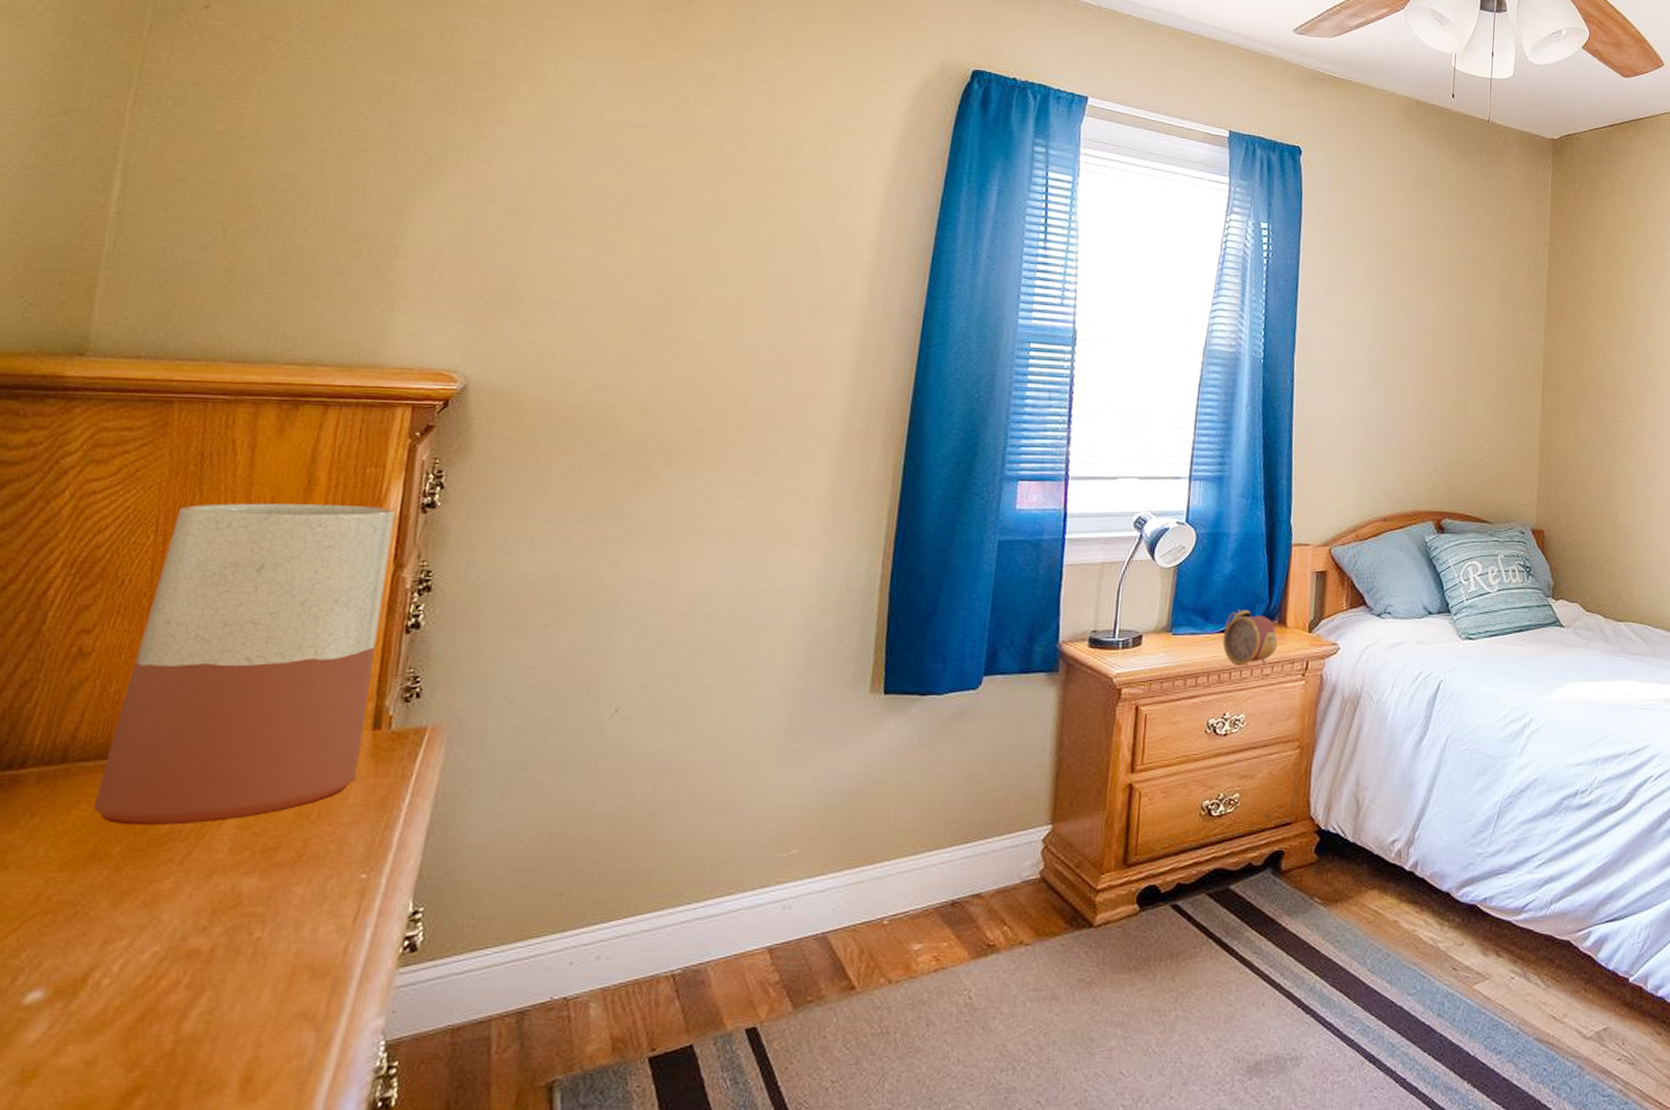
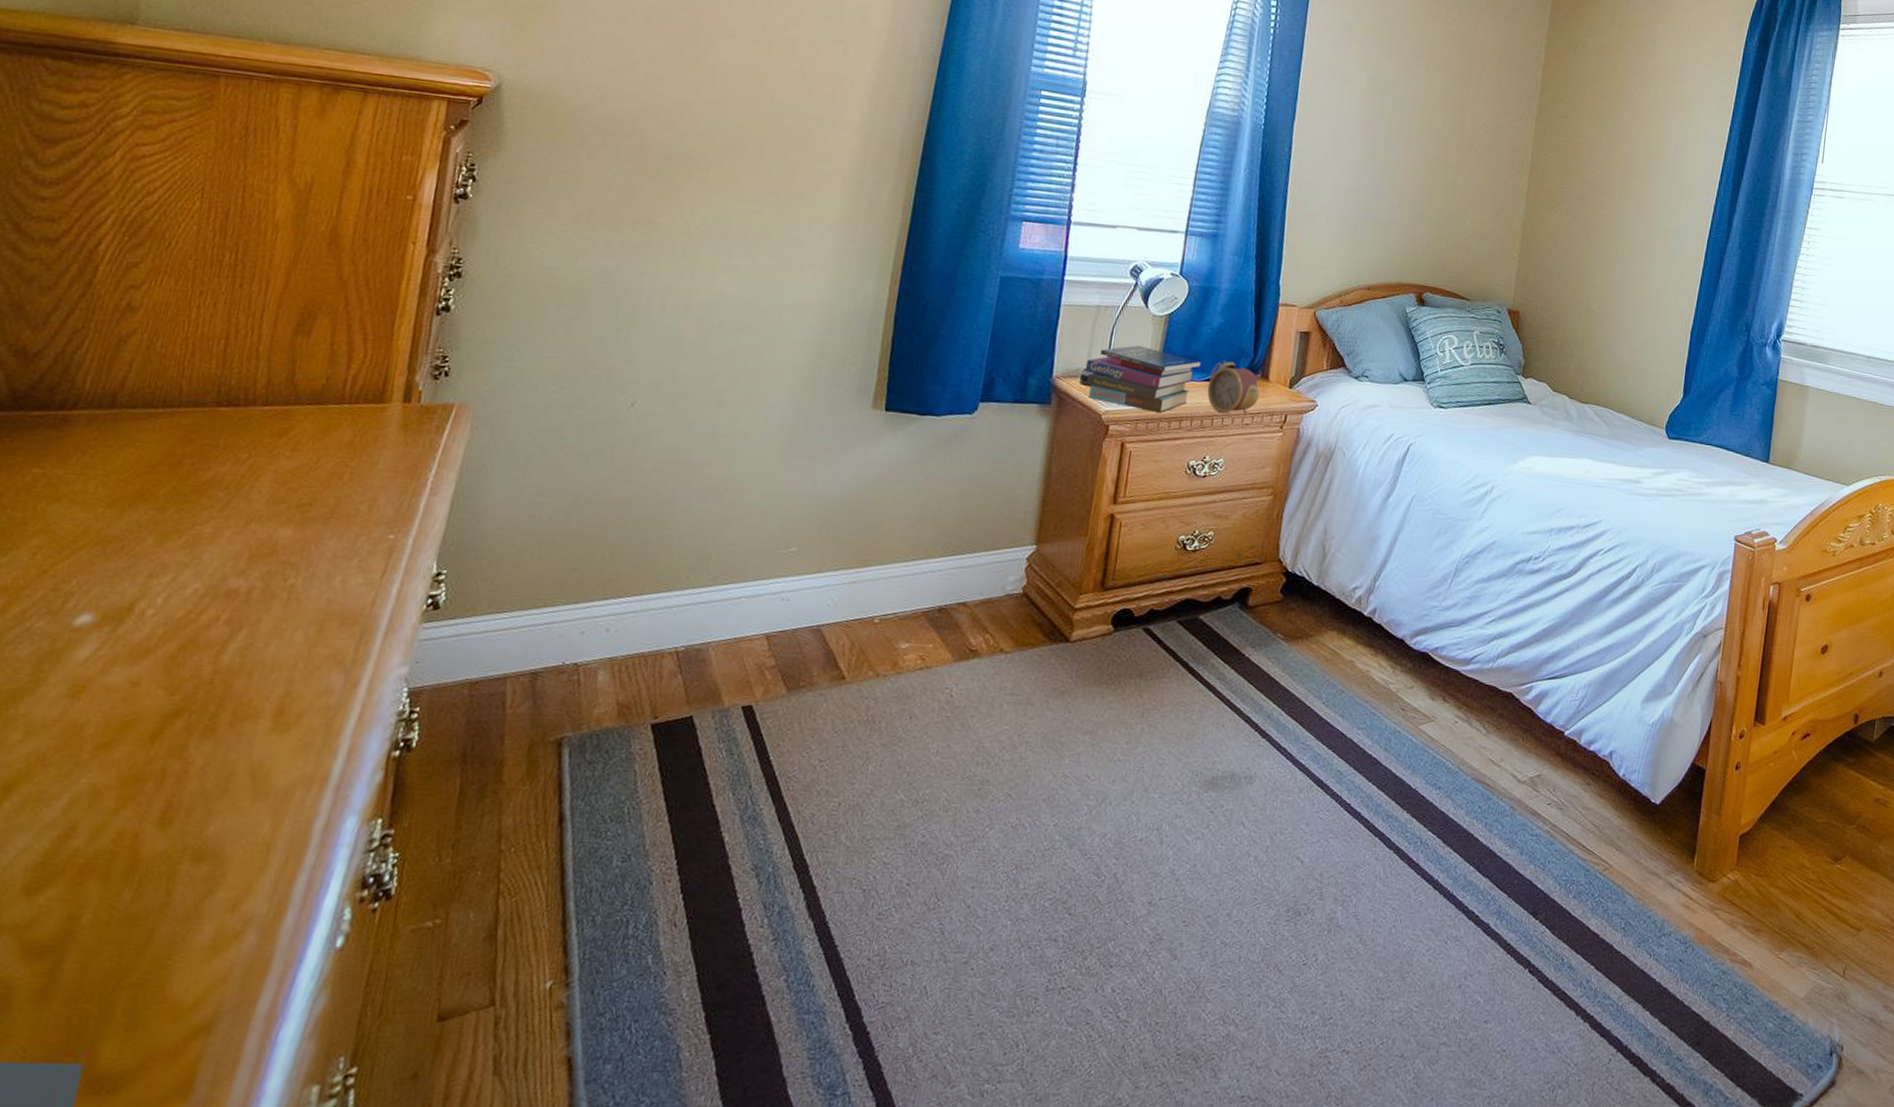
vase: present [94,503,396,825] -> none [141,176,430,475]
books: none [1092,600,1215,670] -> present [1085,345,1202,413]

